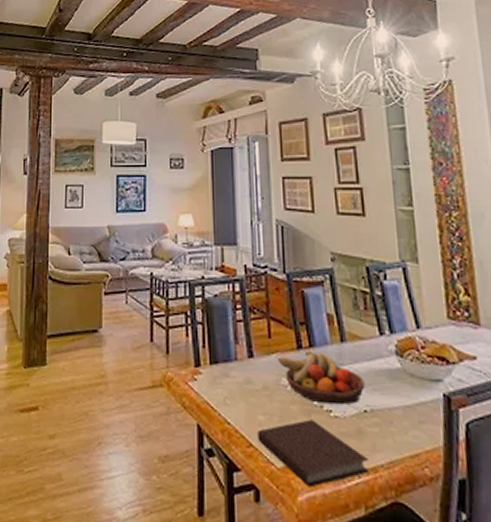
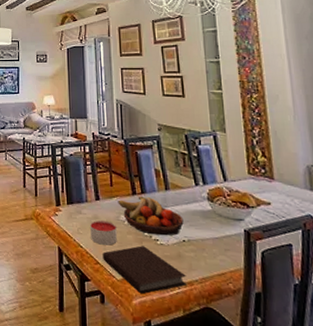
candle: none [241,386,277,420] -> present [90,220,117,246]

